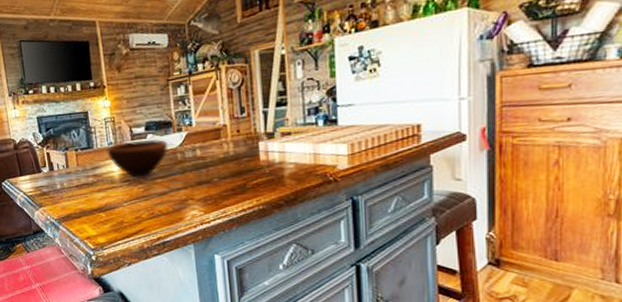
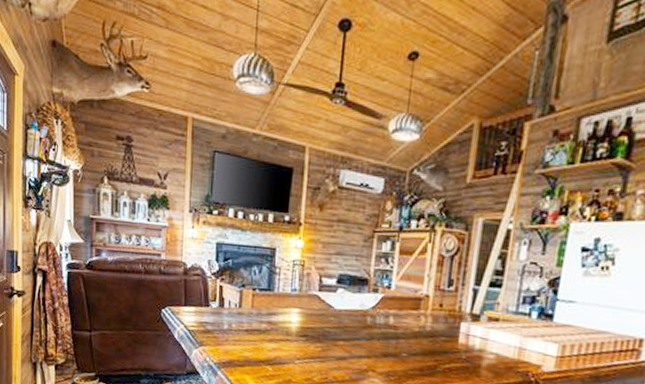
bowl: present [107,138,169,177] -> none [288,291,361,336]

